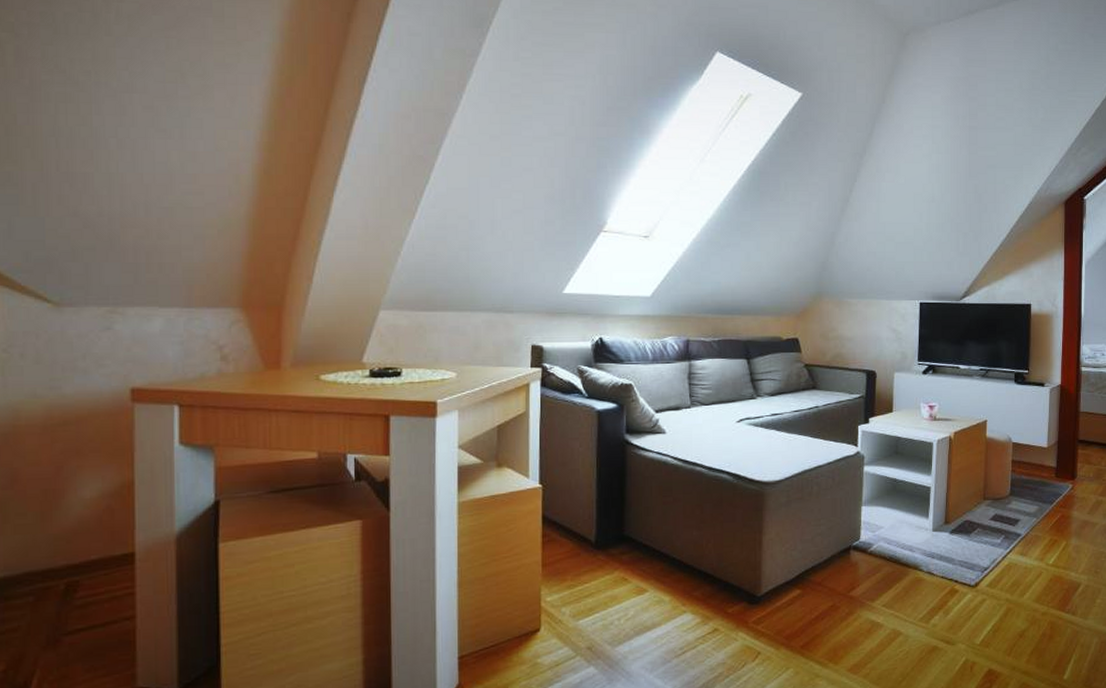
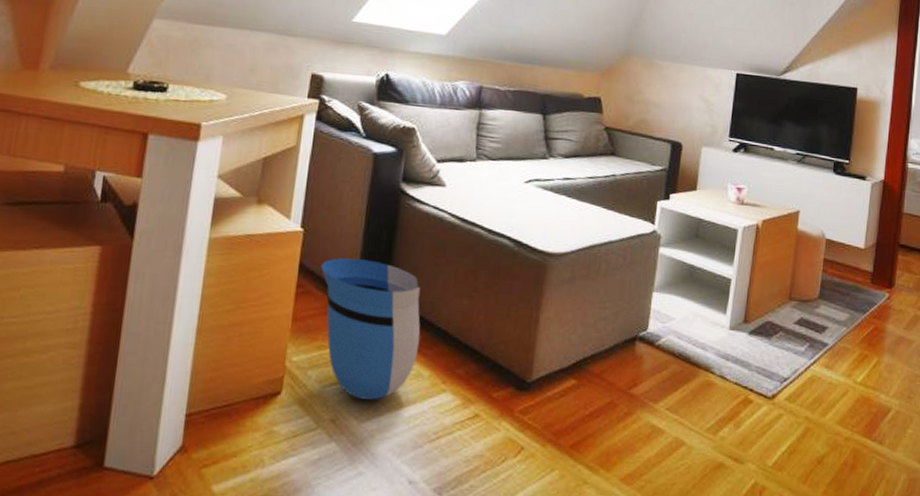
sun visor: none [562,506,658,628] -> present [321,258,421,400]

